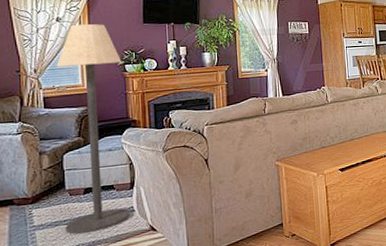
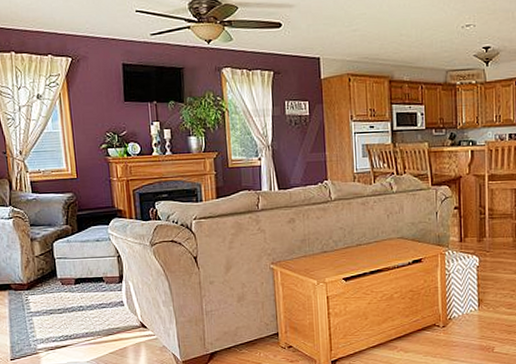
floor lamp: present [56,23,130,235] -> none [40,101,120,325]

